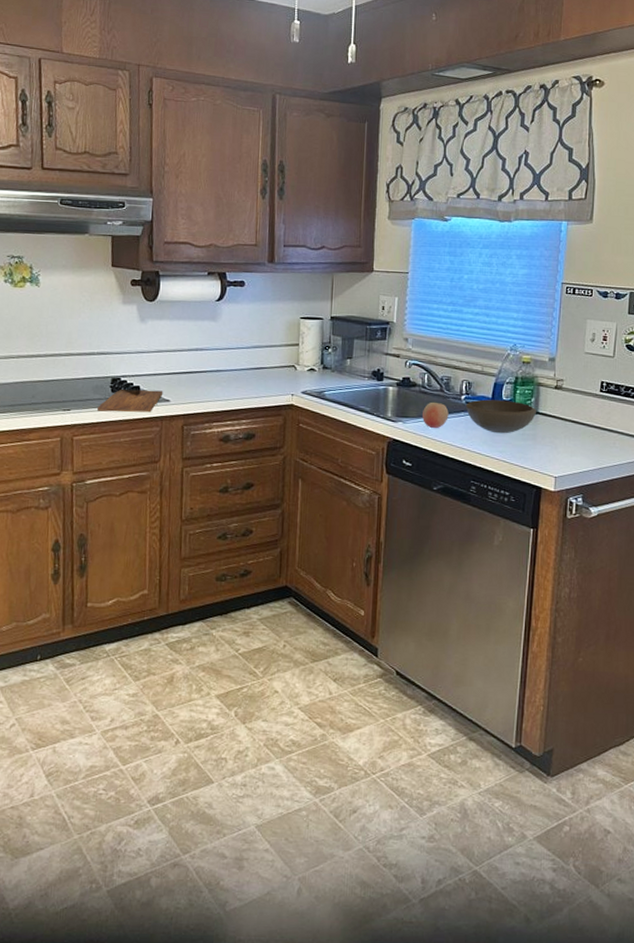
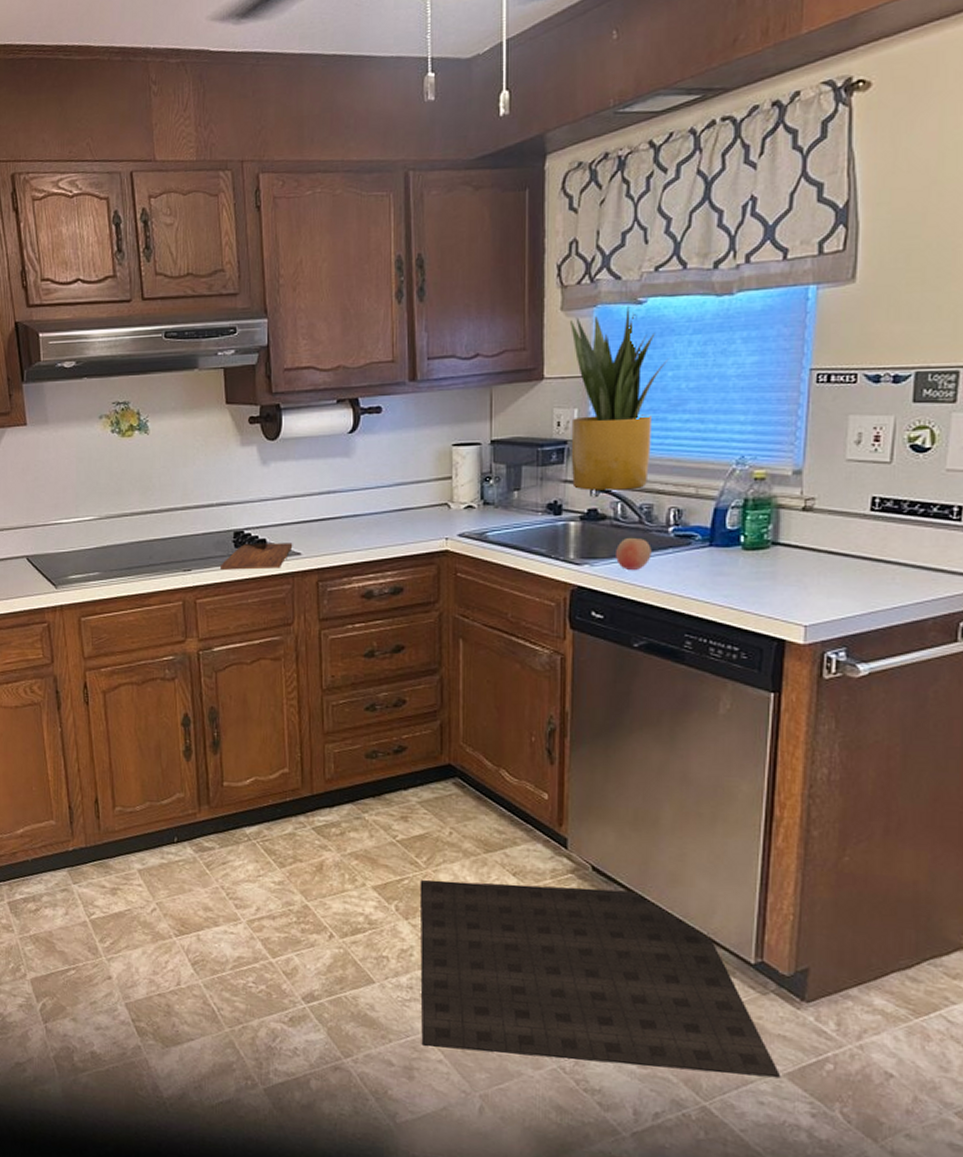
doormat: none [251,687,532,841] -> present [420,880,781,1077]
planter: none [391,221,465,365] -> present [570,305,669,491]
bowl: present [466,399,536,434] -> none [675,530,775,573]

